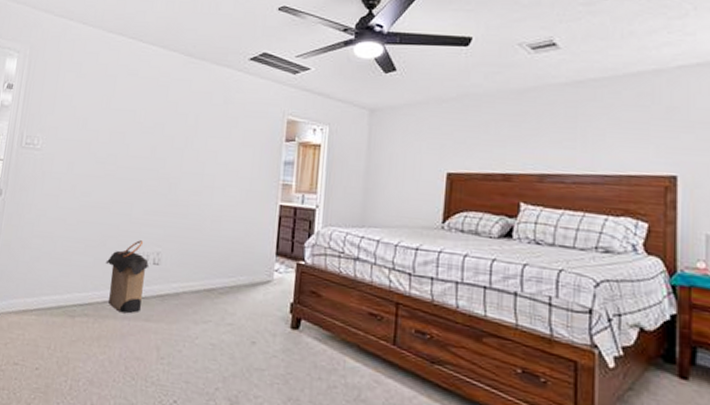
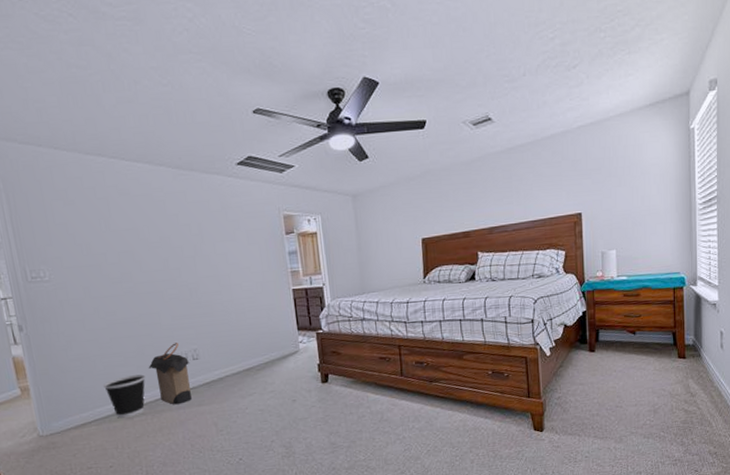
wastebasket: none [56,266,100,315] -> present [103,374,146,418]

